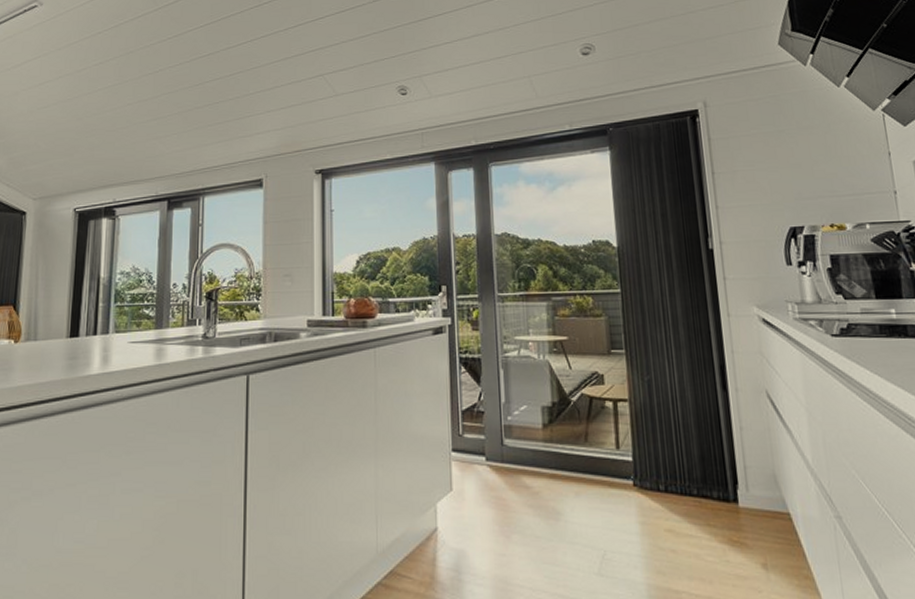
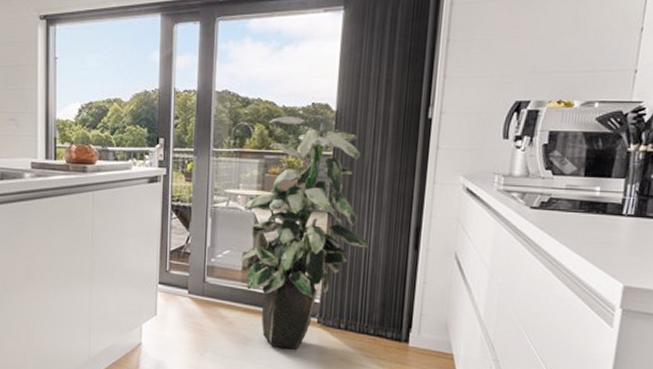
indoor plant: none [536,255,677,522] -> present [239,116,370,350]

